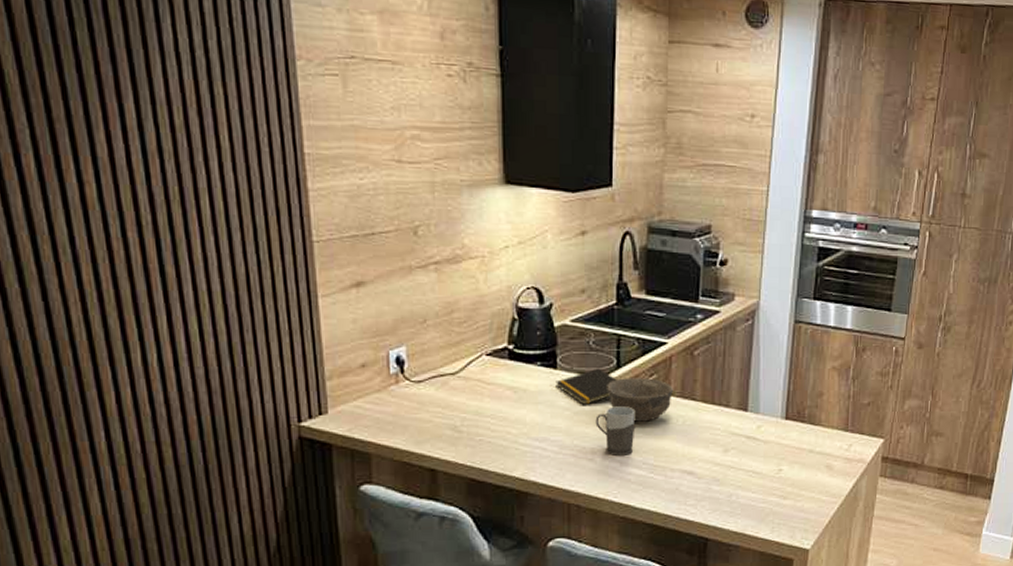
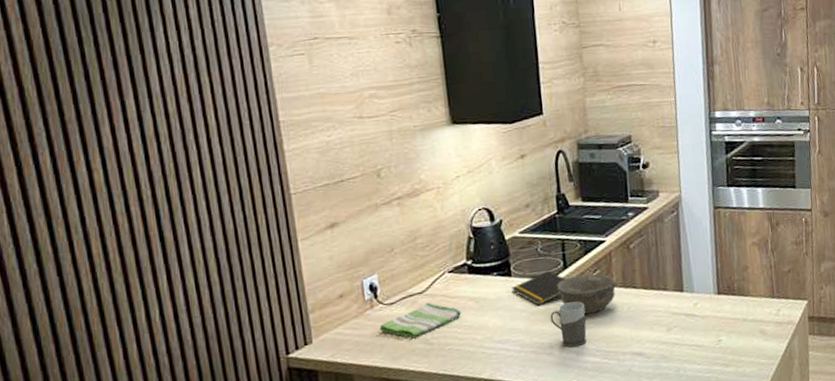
dish towel: none [404,385,498,423] -> present [379,302,462,339]

